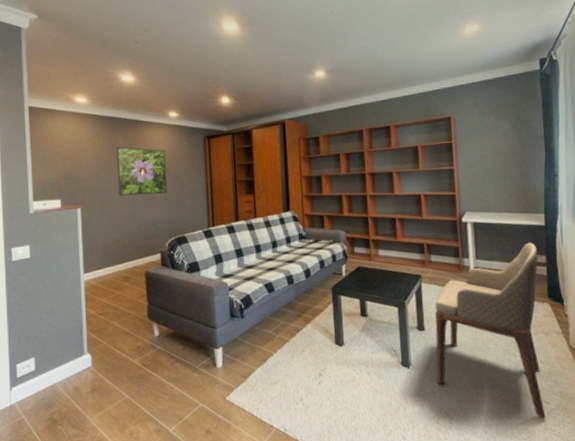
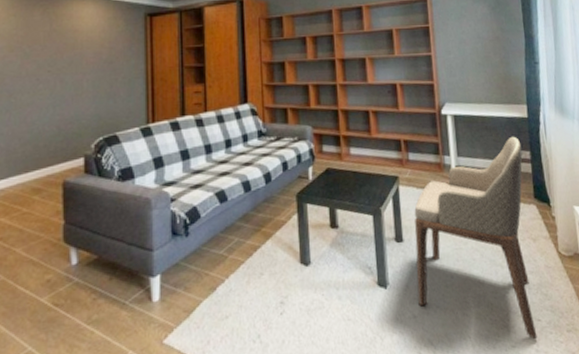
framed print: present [116,147,167,196] -> none [31,25,96,85]

